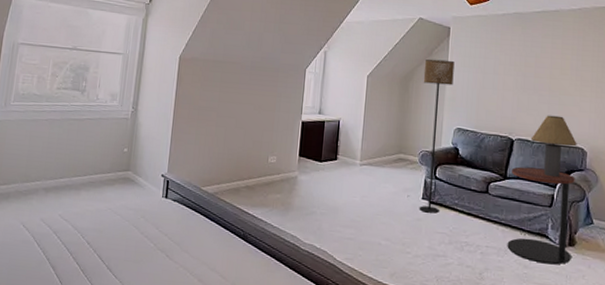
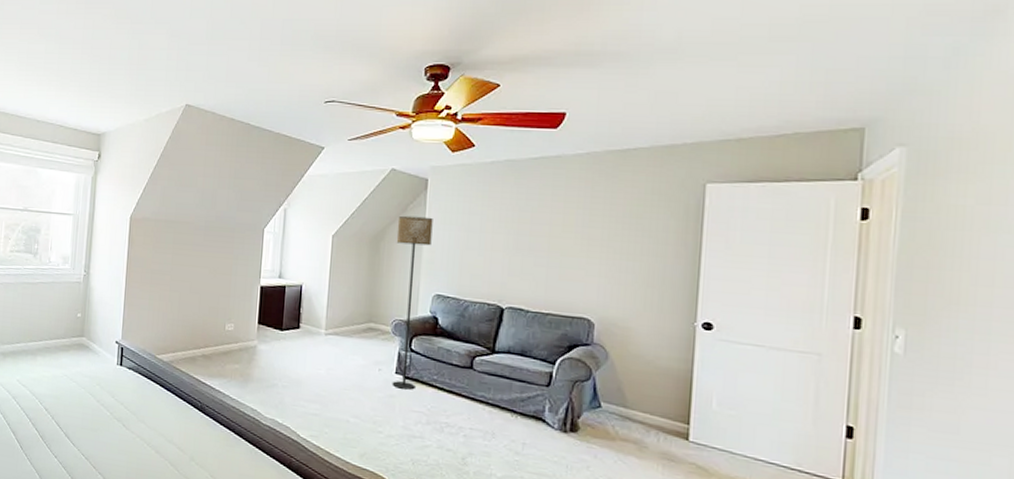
side table: present [507,166,575,265] -> none [495,339,579,453]
table lamp: present [532,115,577,178] -> none [526,280,582,353]

